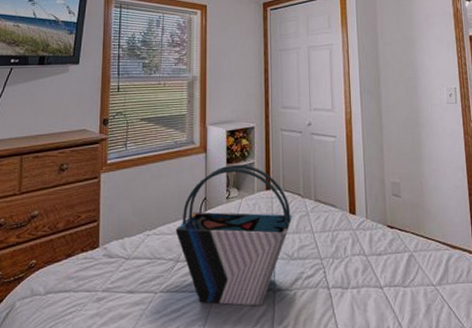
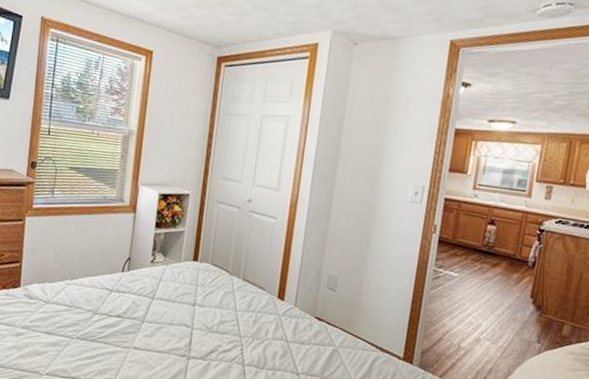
tote bag: present [175,164,293,306] -> none [96,229,218,369]

